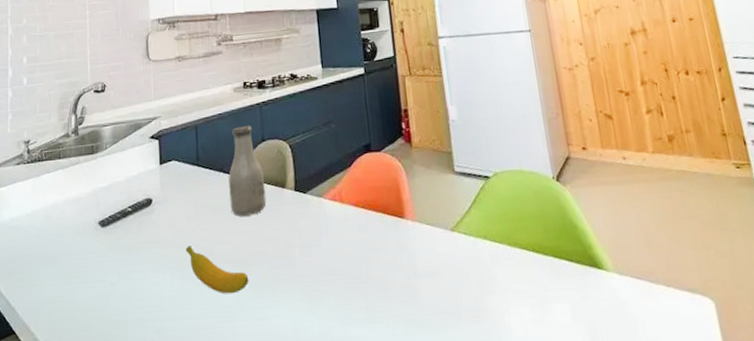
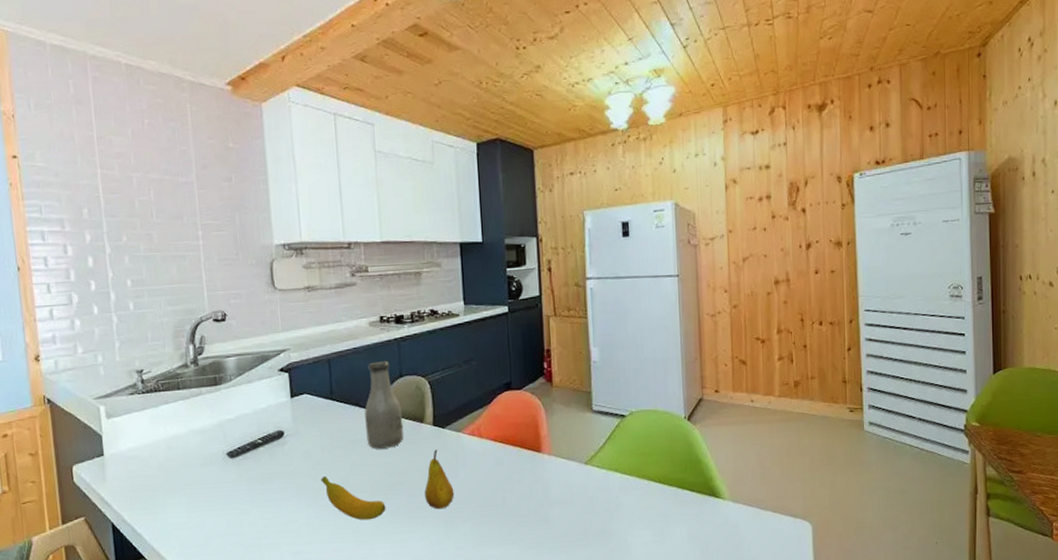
fruit: none [287,216,317,282] -> present [425,449,454,510]

